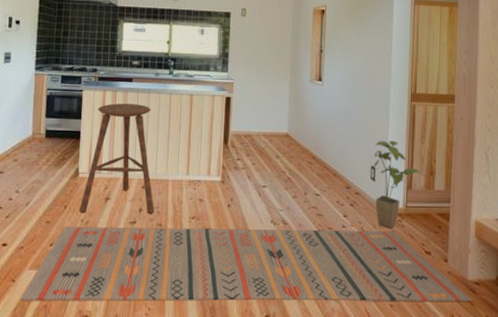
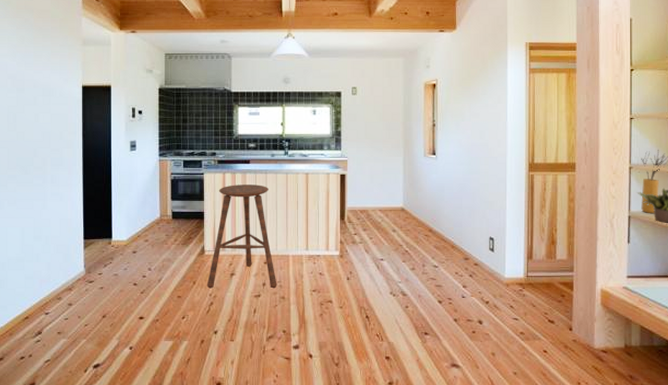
rug: present [20,227,472,303] -> none [158,300,600,370]
house plant: present [372,140,425,228] -> none [490,211,546,298]

